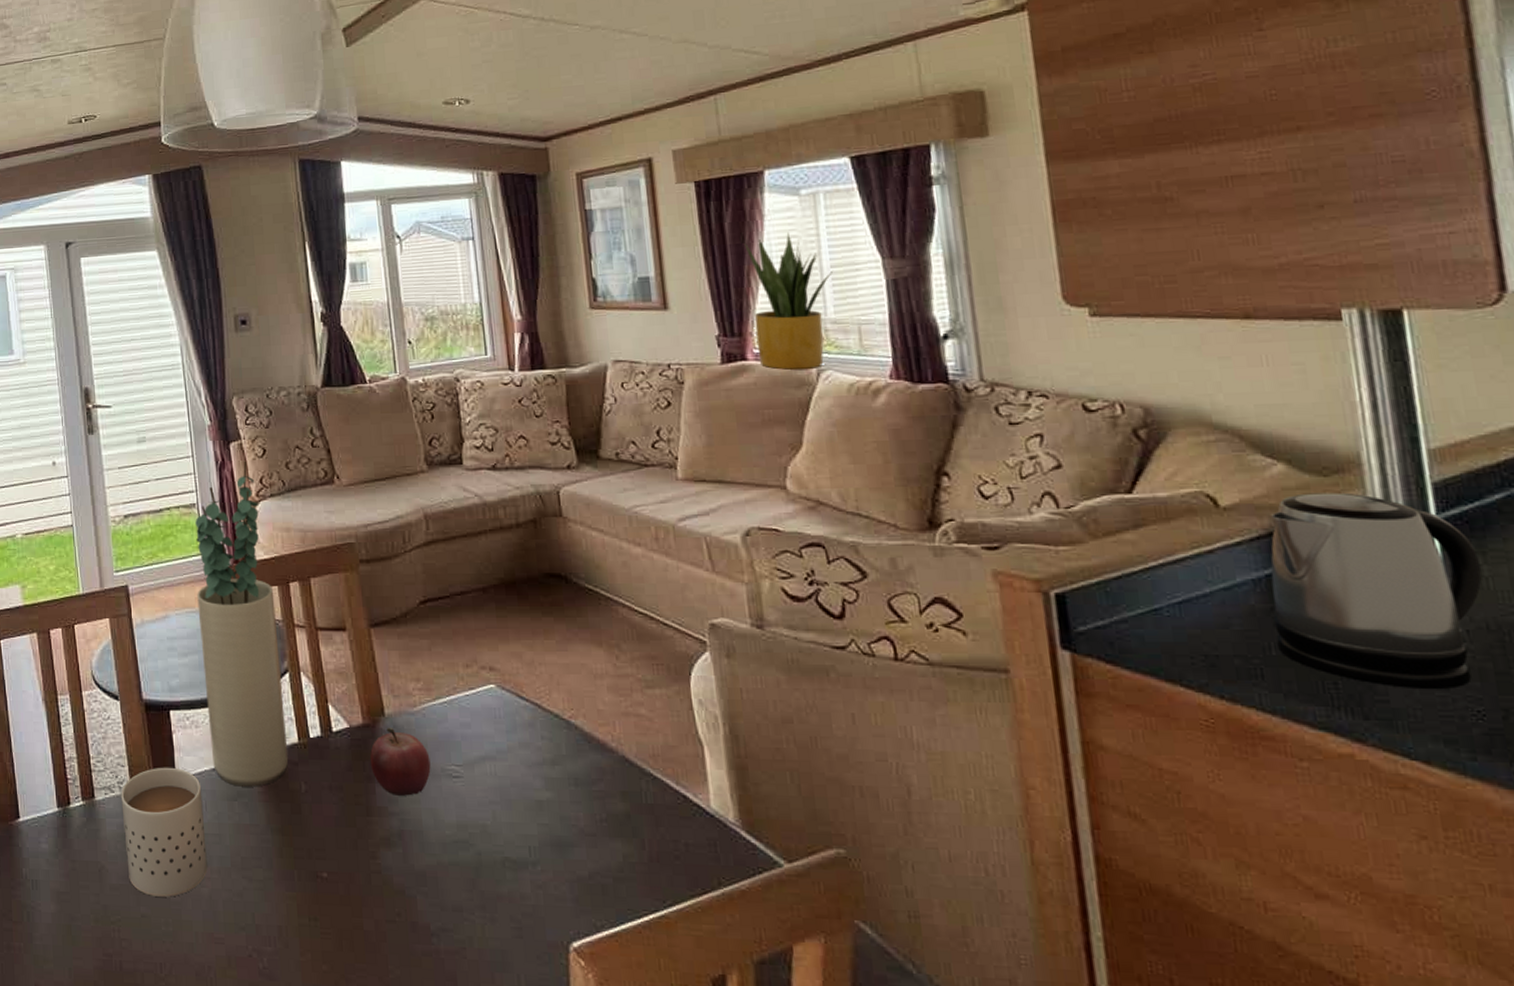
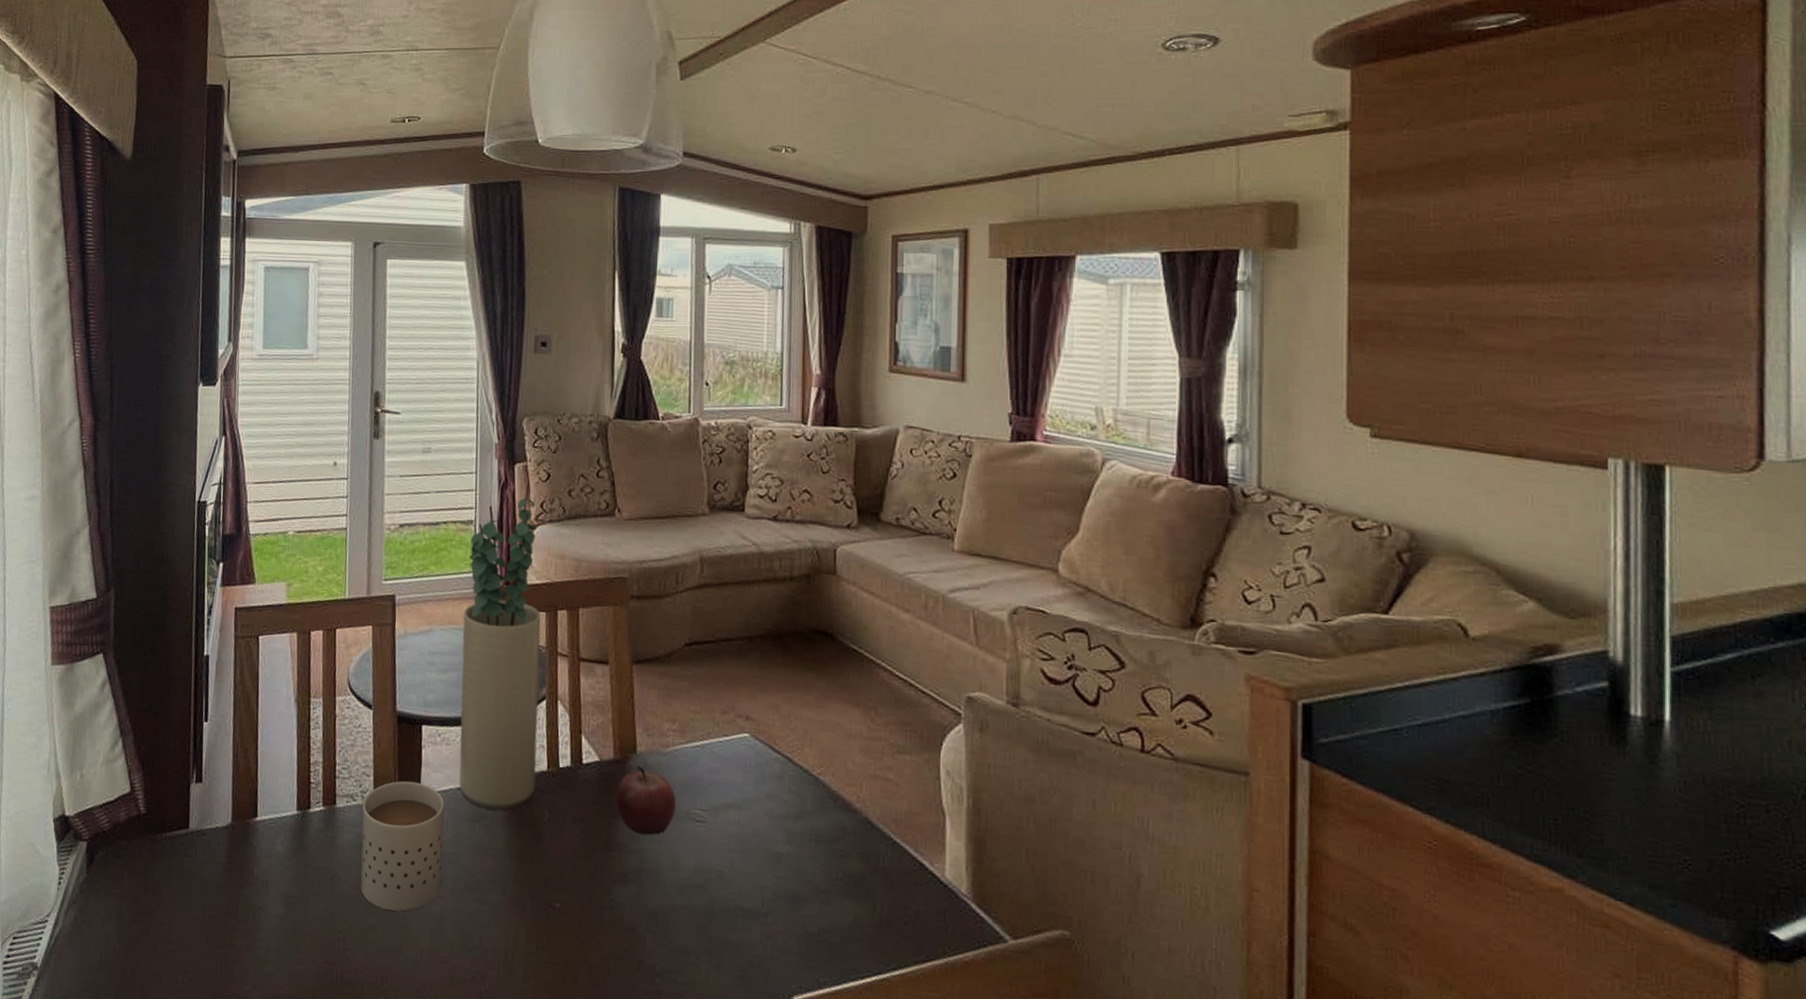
planter: present [744,232,833,370] -> none [1047,319,1129,457]
kettle: present [1270,492,1482,690] -> none [1506,632,1706,836]

